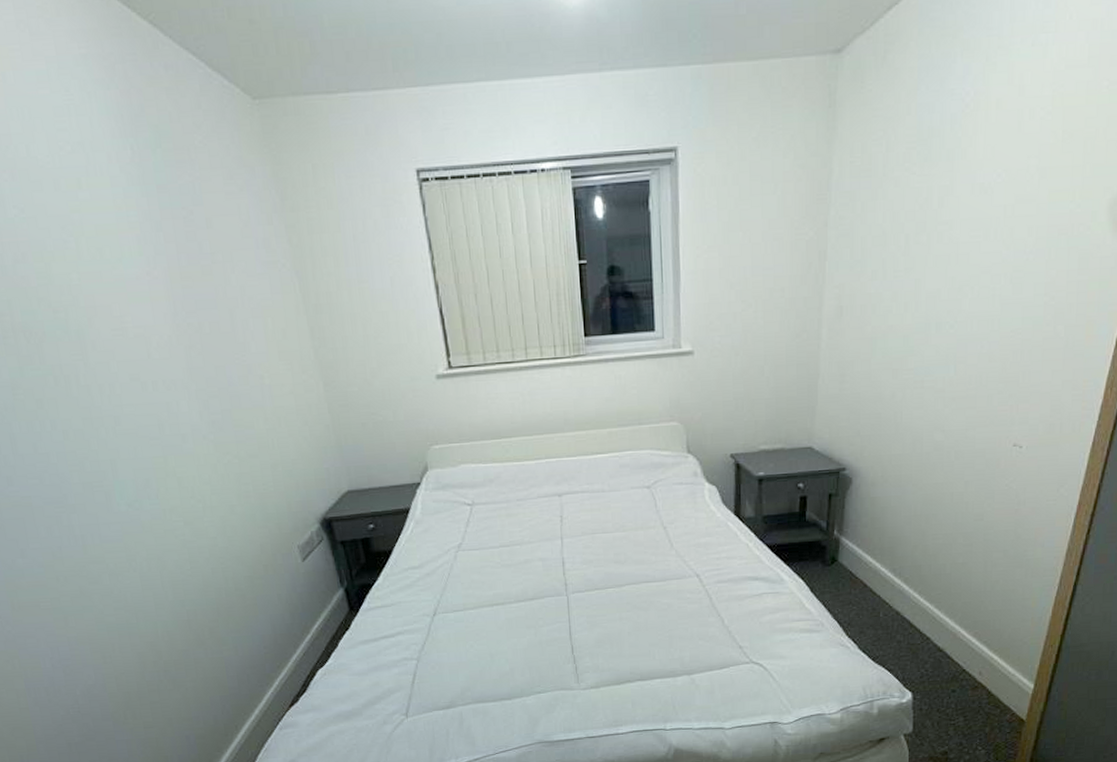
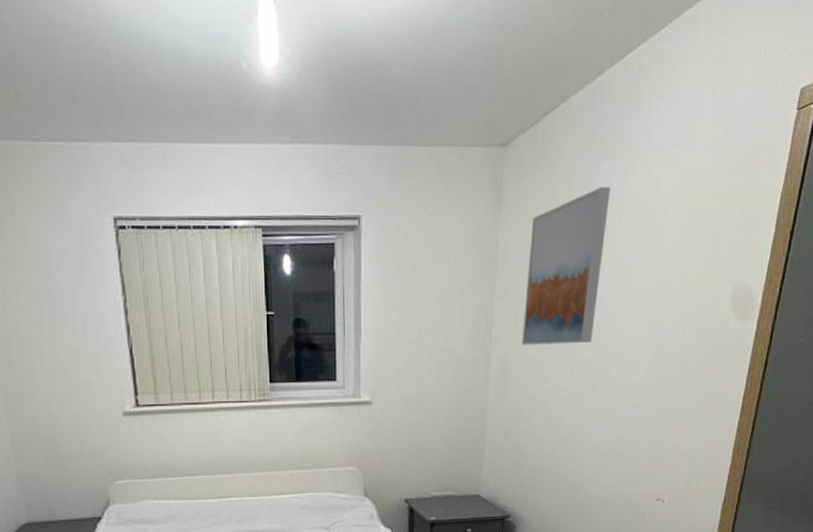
wall art: none [859,89,965,281] -> present [522,186,611,345]

